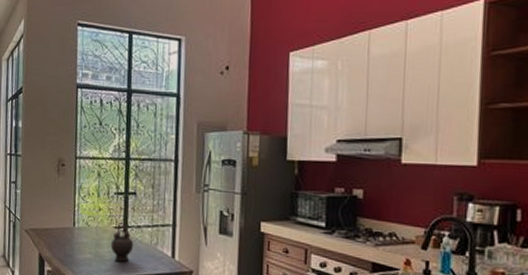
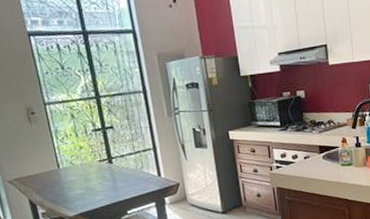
teapot: present [110,221,133,262] -> none [98,154,121,190]

